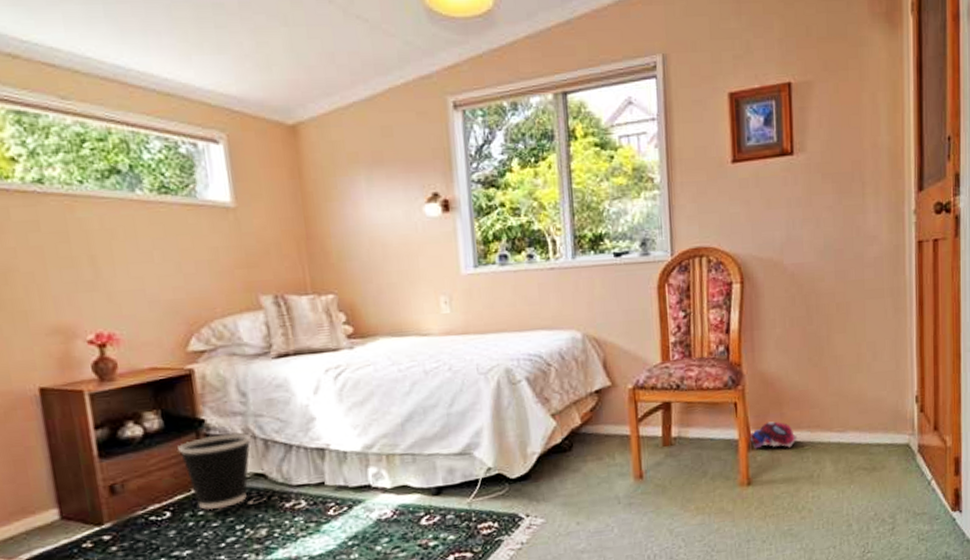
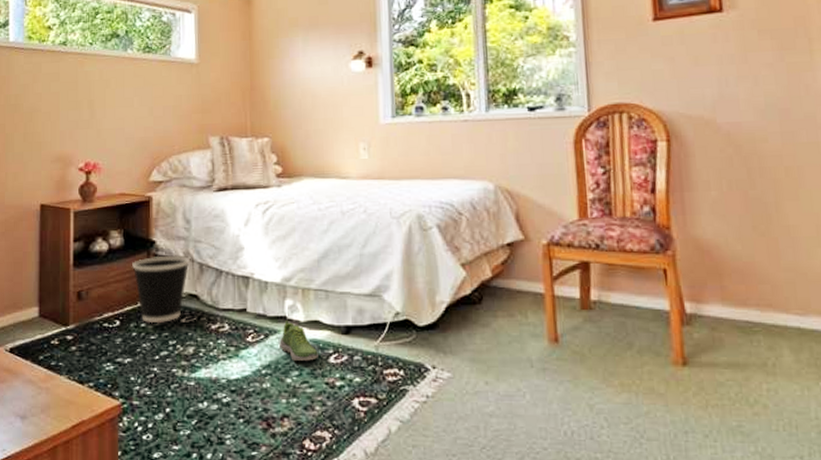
shoe: none [365,489,409,528] -> present [279,321,318,361]
plush toy: present [749,421,797,449] -> none [683,294,744,327]

